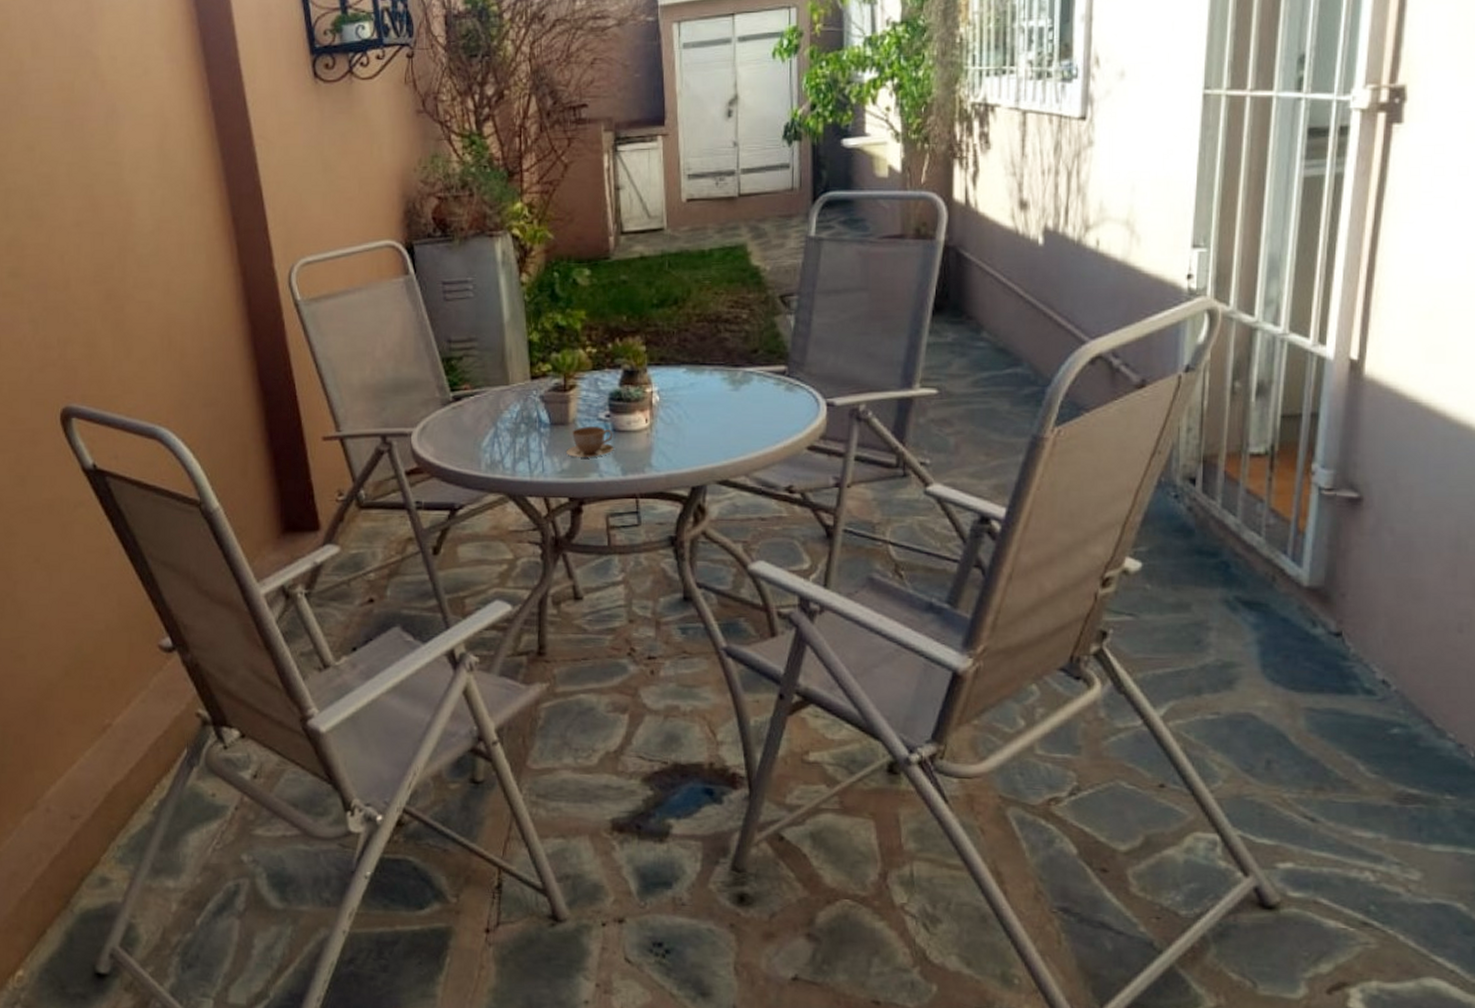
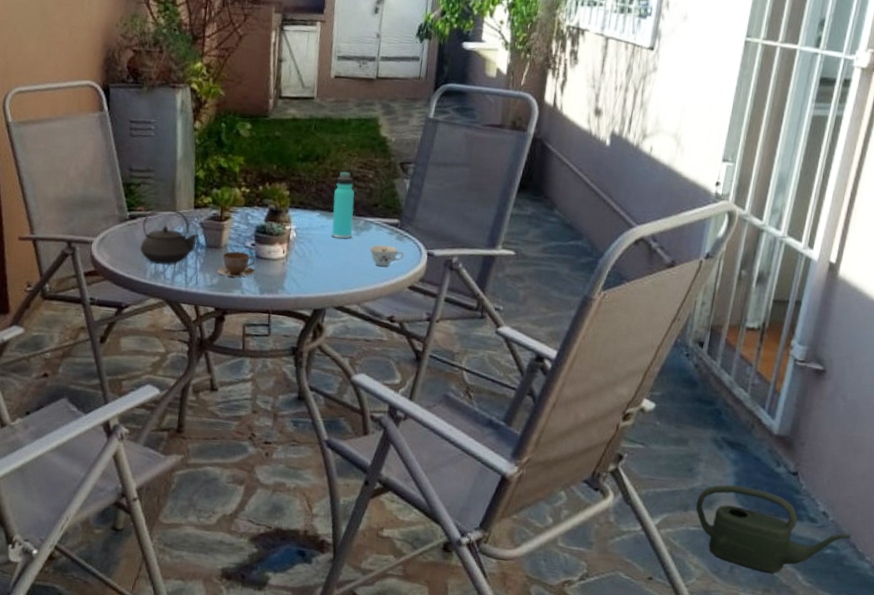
teapot: none [469,383,541,451] -> present [140,208,199,264]
thermos bottle: none [701,313,730,397] -> present [331,171,355,239]
teacup: none [753,398,797,426] -> present [370,245,404,267]
watering can: none [1210,655,1424,765] -> present [696,484,851,573]

